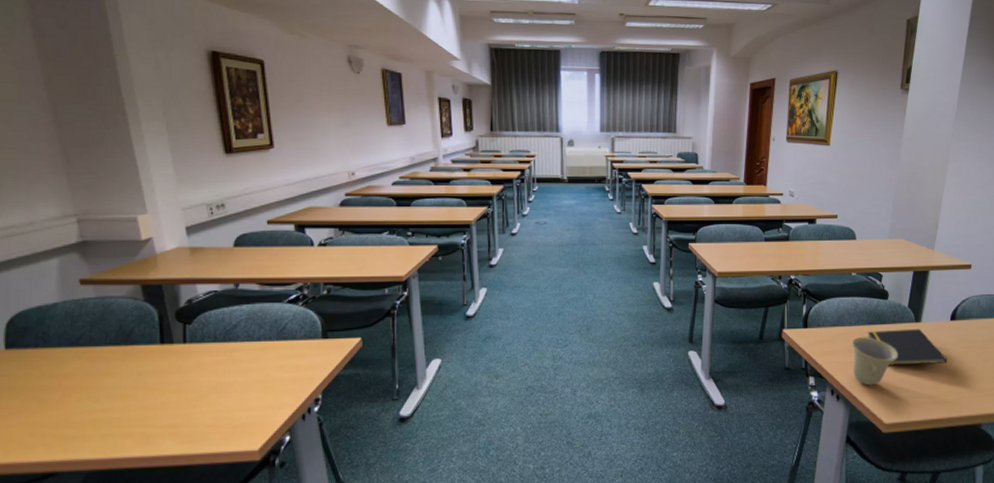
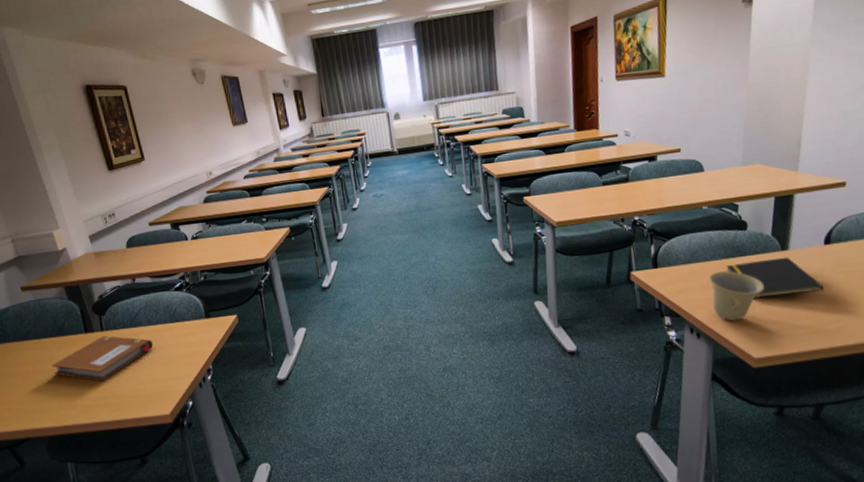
notebook: none [105,349,249,405] -> present [51,335,153,382]

